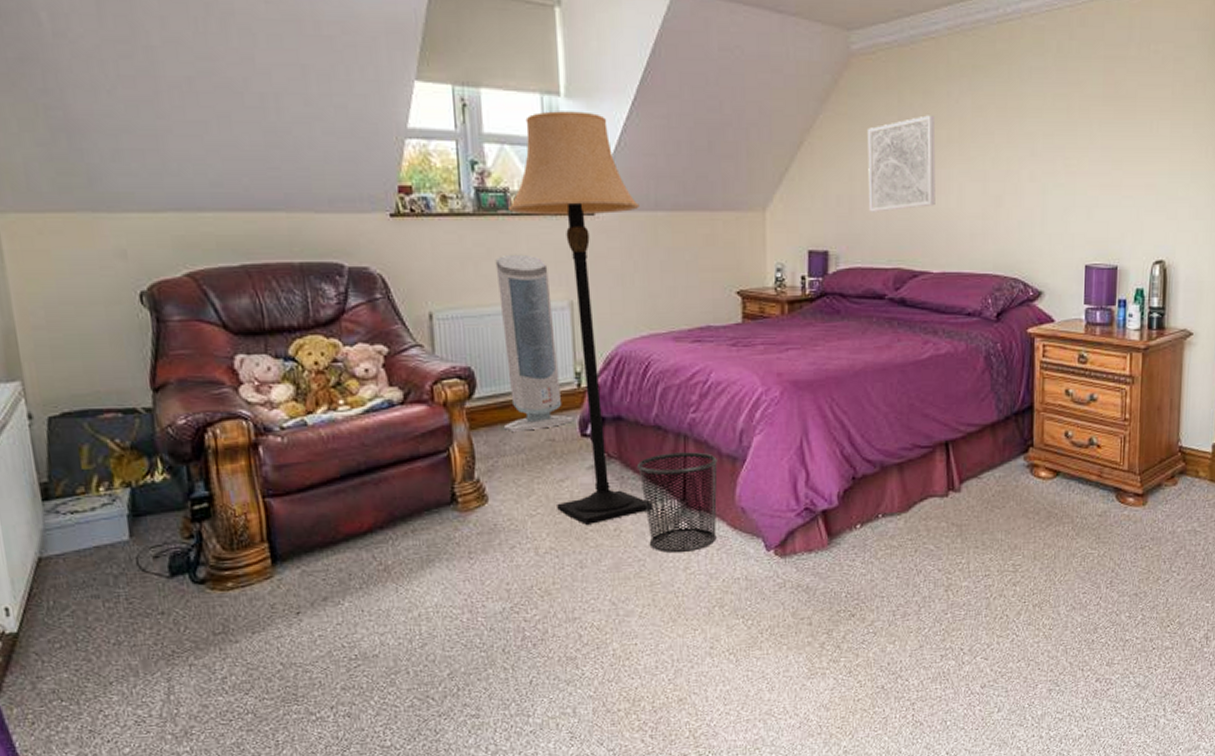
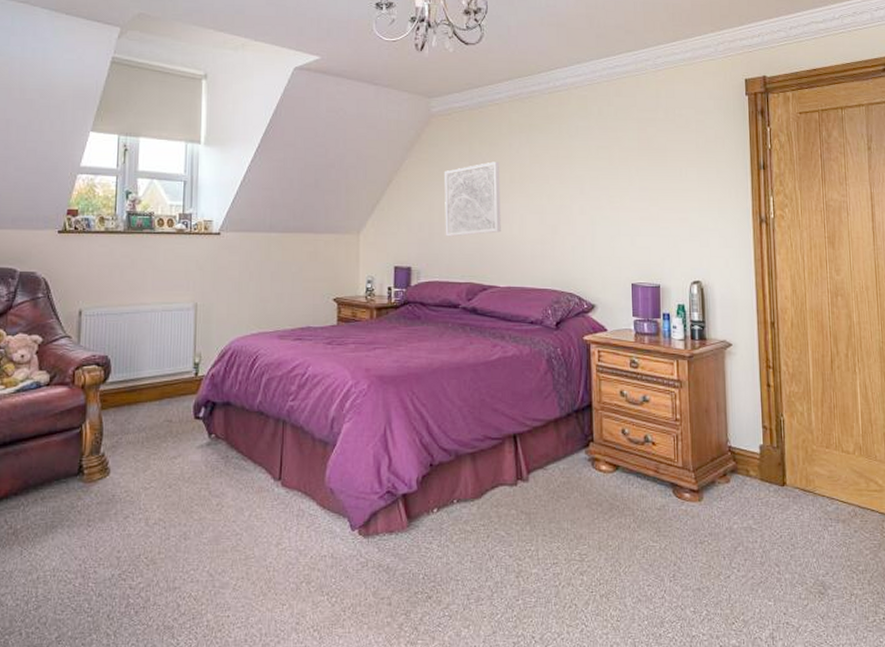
air purifier: present [495,254,575,432] -> none [129,264,190,412]
lamp: present [509,111,652,525] -> none [152,155,257,499]
waste bin: present [636,452,718,554] -> none [240,436,311,529]

